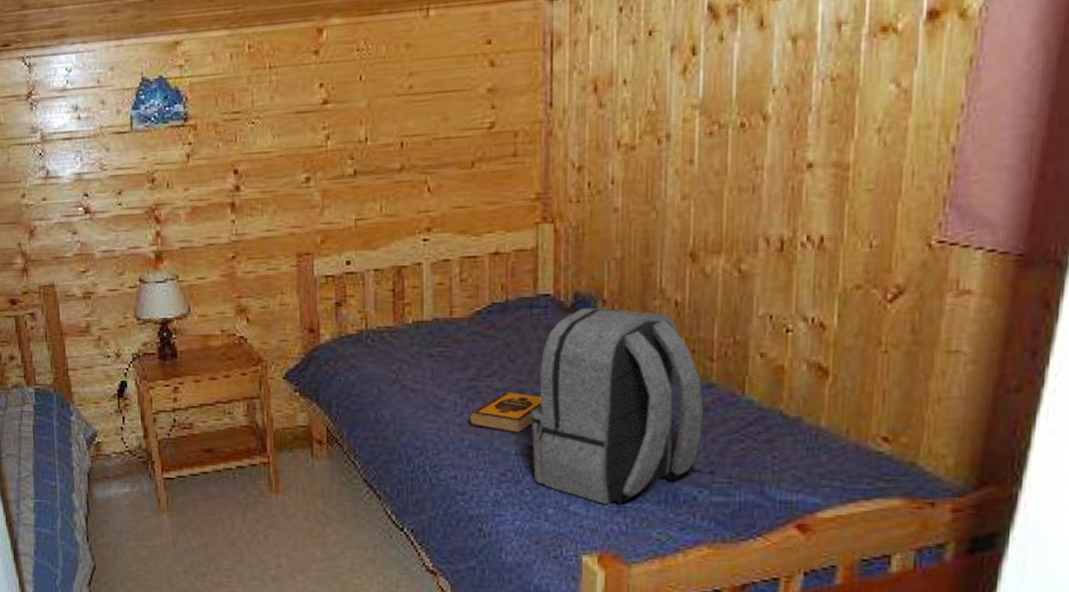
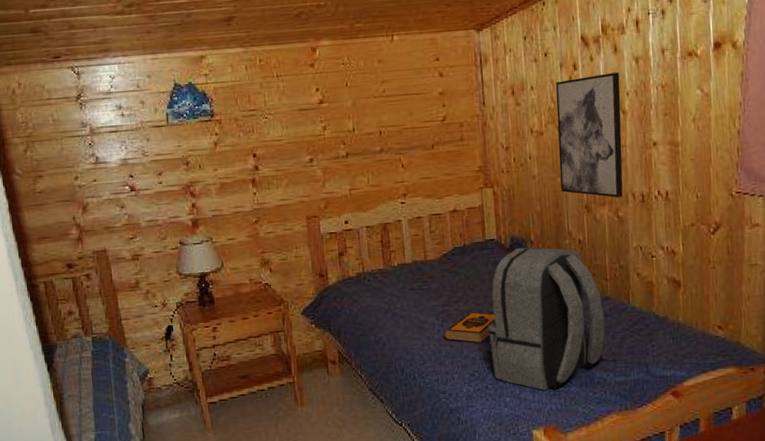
wall art: none [655,58,763,243] -> present [556,72,623,198]

